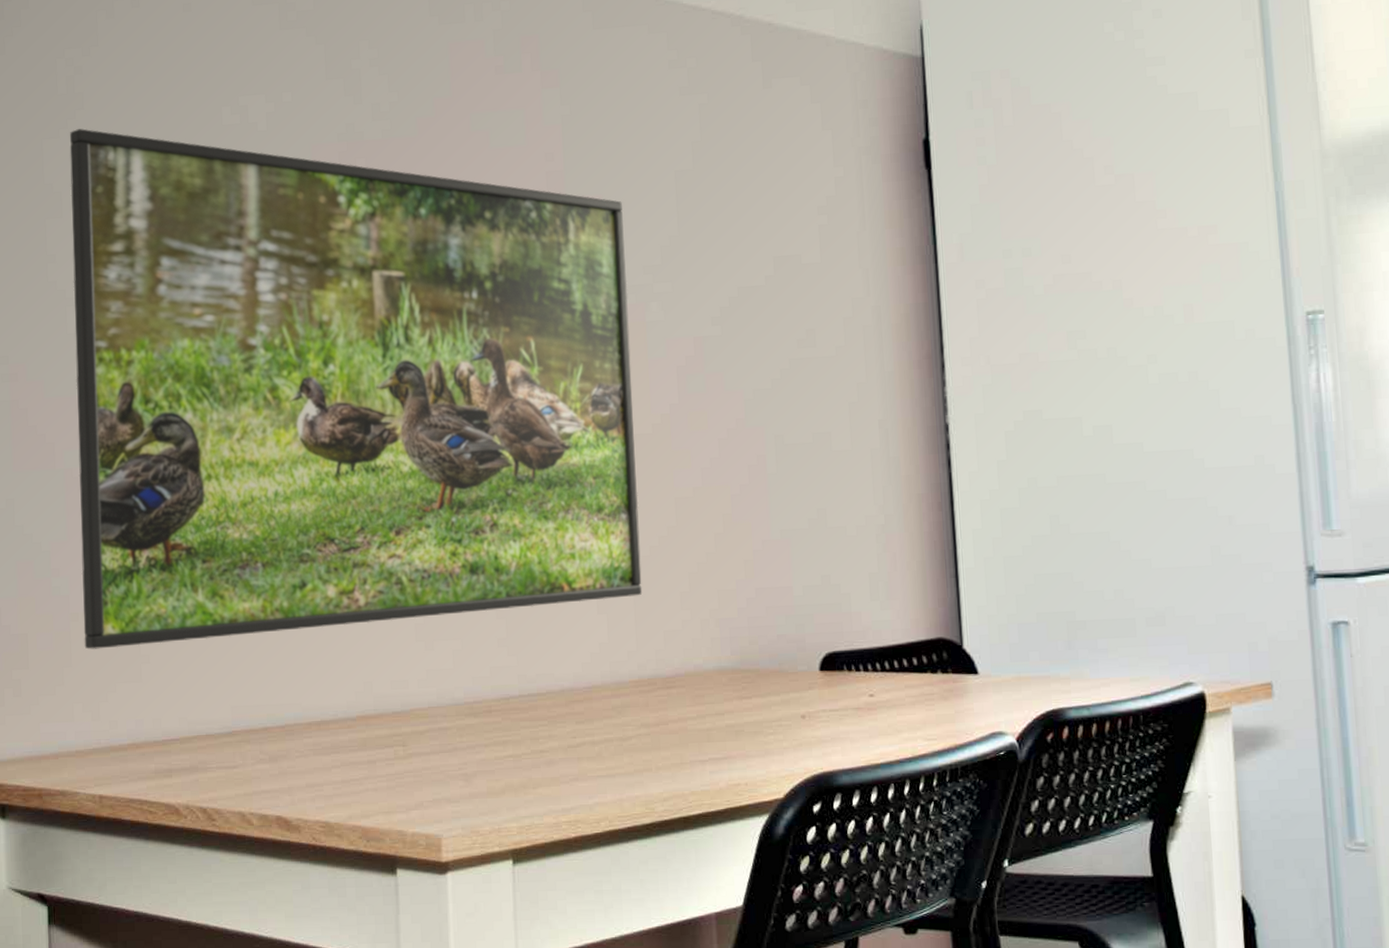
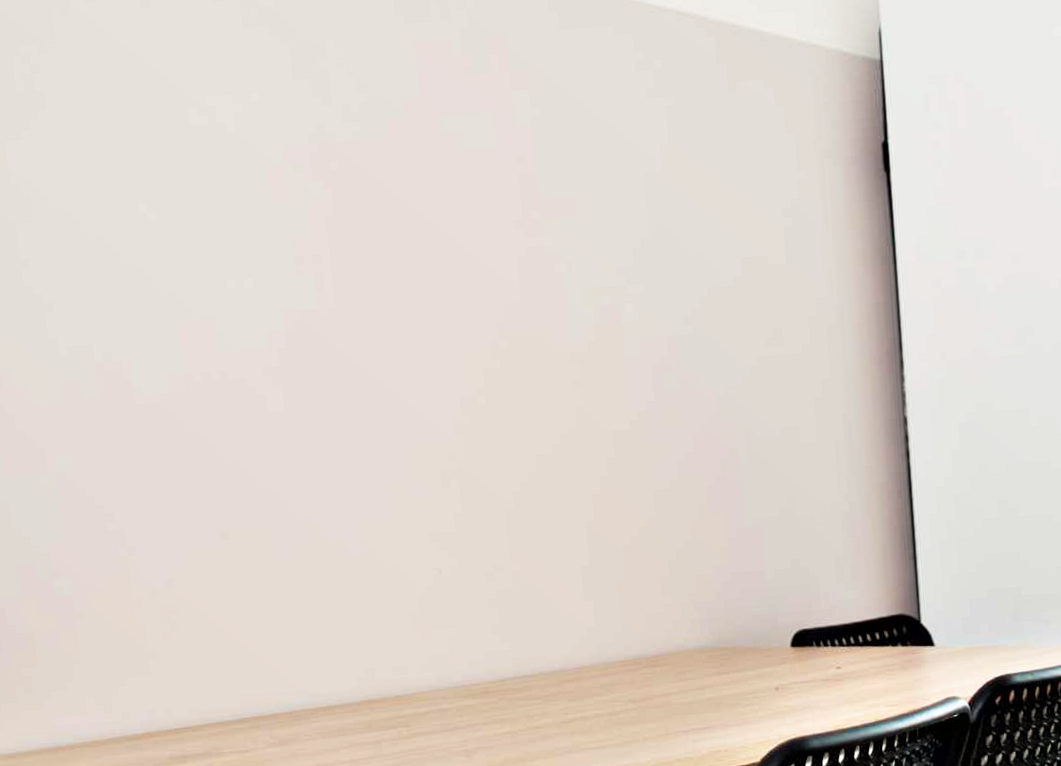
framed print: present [69,129,643,650] -> none [32,129,626,646]

